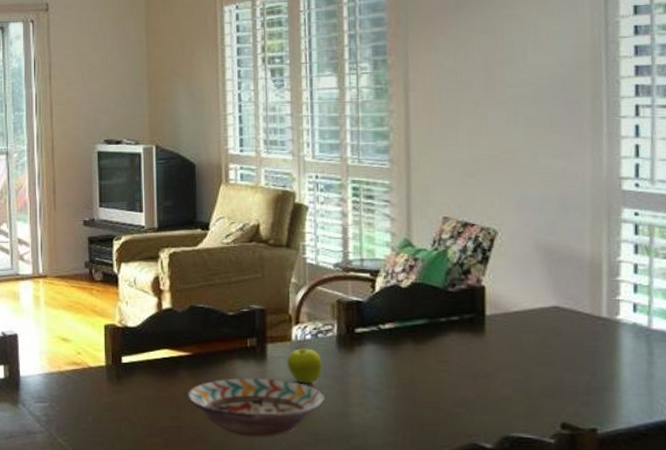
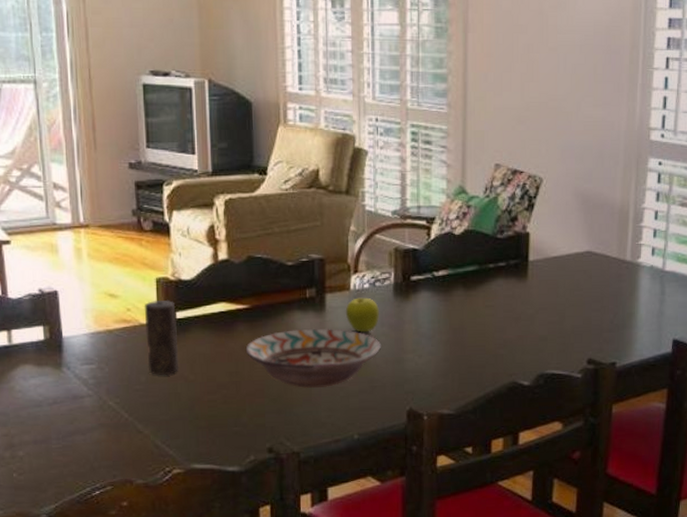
candle: none [93,344,124,417] -> present [144,299,179,376]

